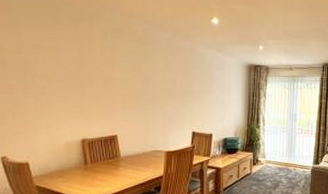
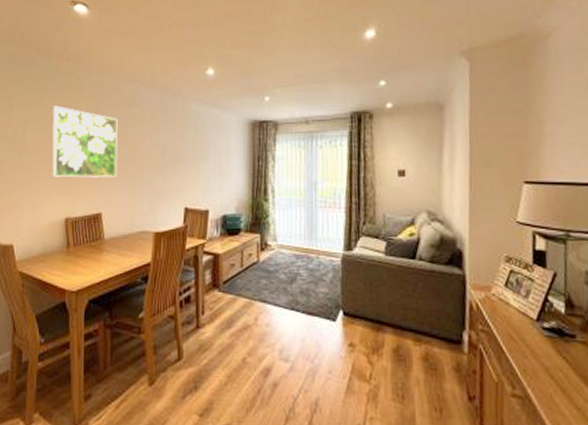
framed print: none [66,37,132,105] -> present [52,105,118,178]

